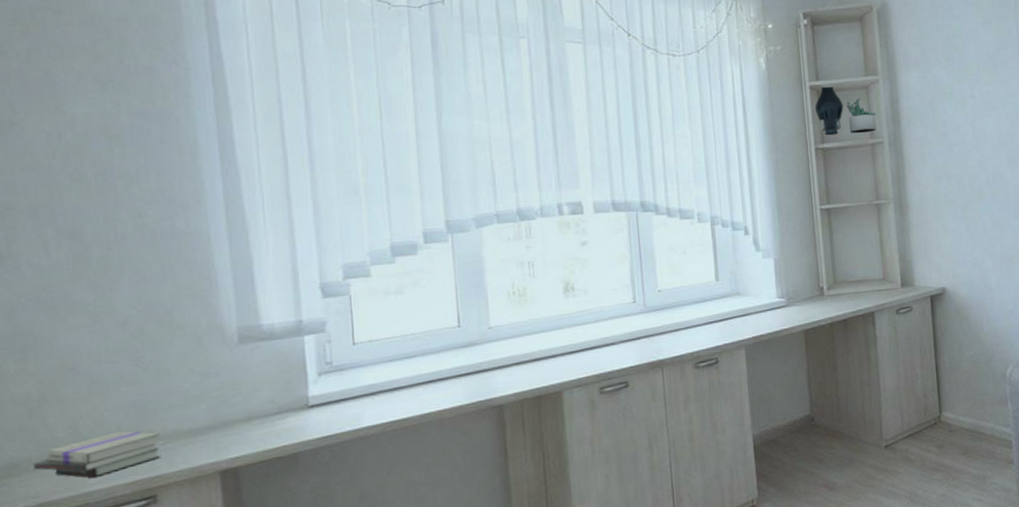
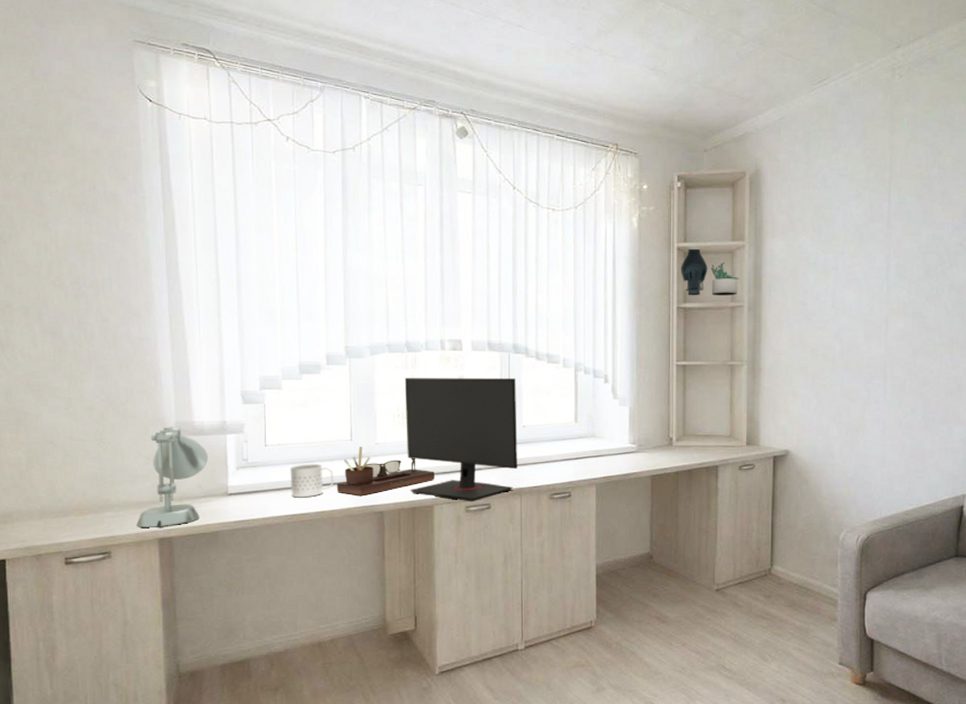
books: present [32,430,161,479] -> none [22,497,115,532]
desk lamp: none [190,333,281,461] -> present [136,427,208,529]
mug: none [385,358,441,402] -> present [290,464,334,498]
desk organizer: none [443,332,561,391] -> present [336,446,435,497]
computer monitor: none [518,239,656,383] -> present [404,378,518,502]

